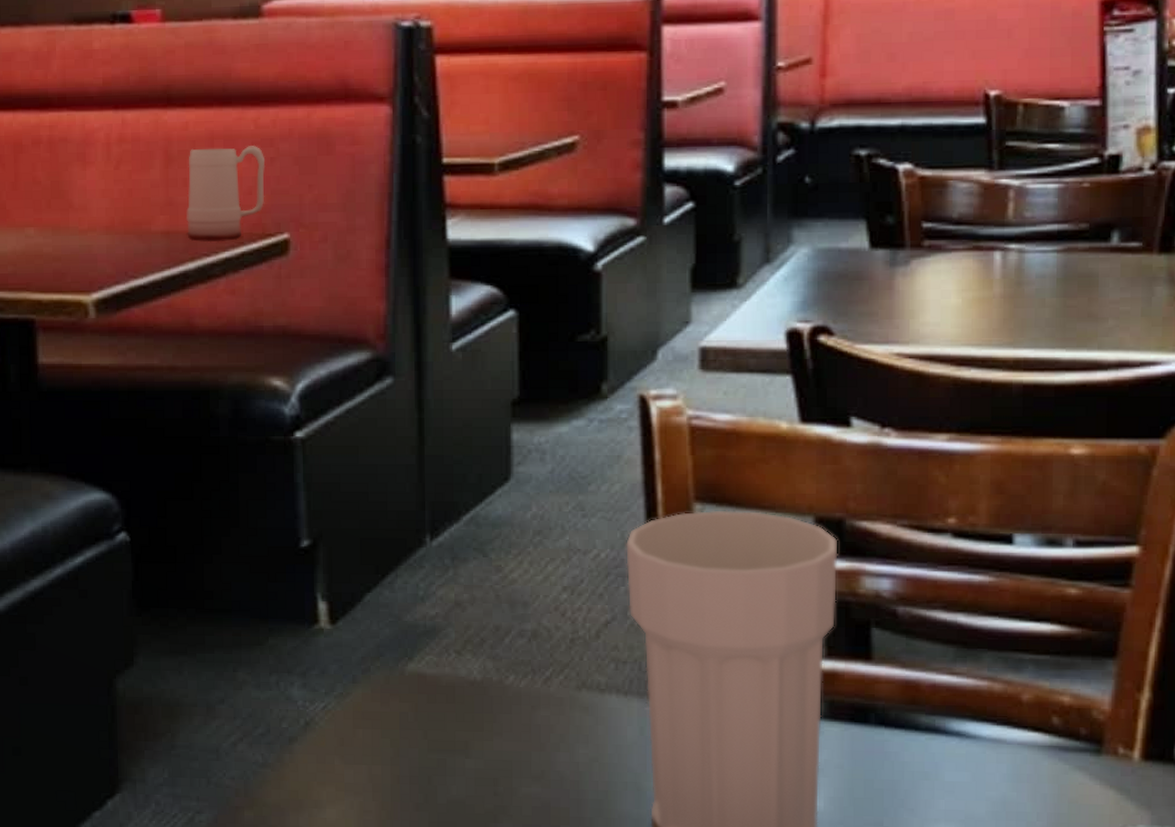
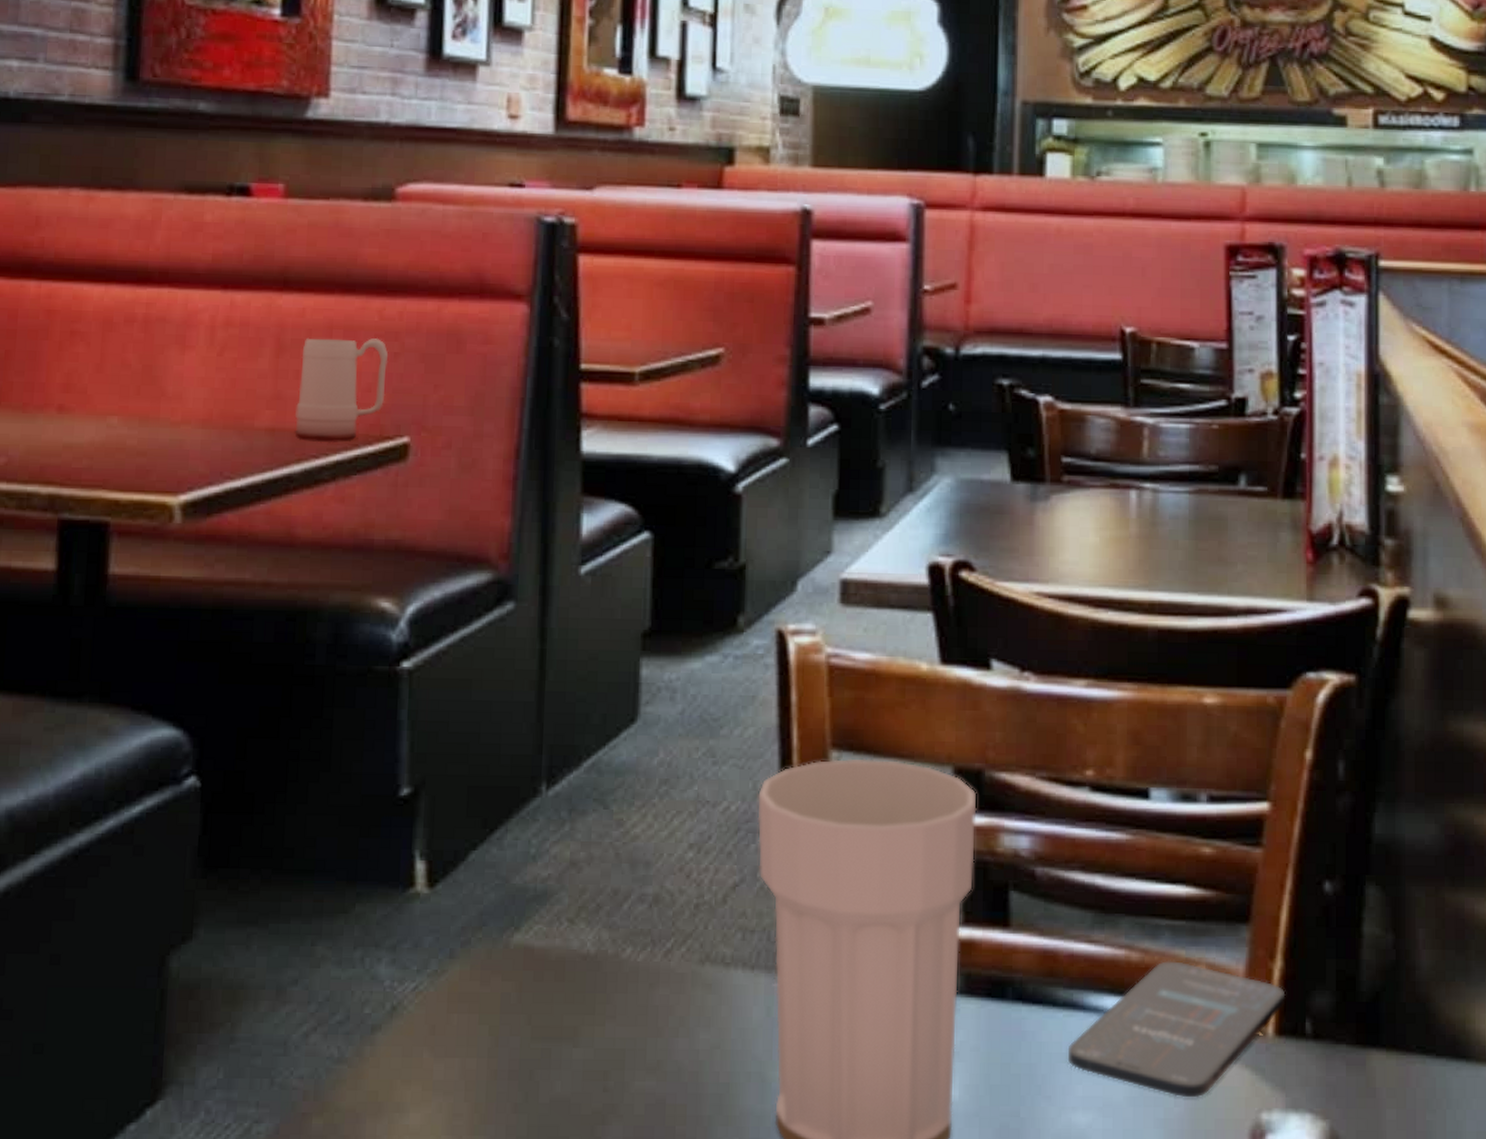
smartphone: none [930,691,1153,814] -> present [1067,961,1286,1098]

